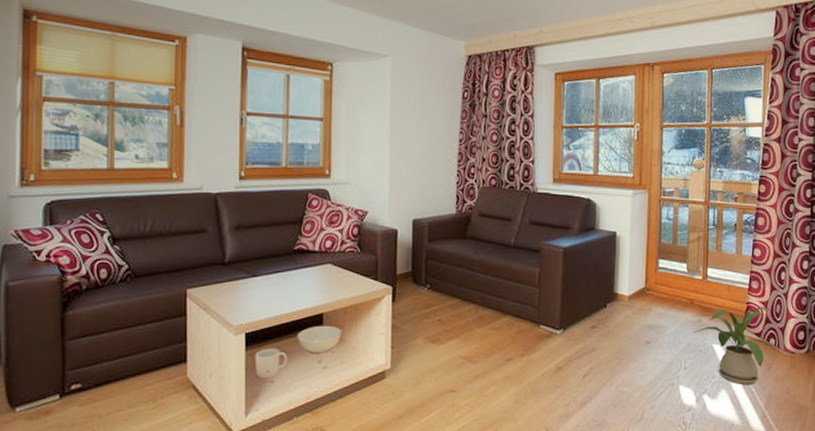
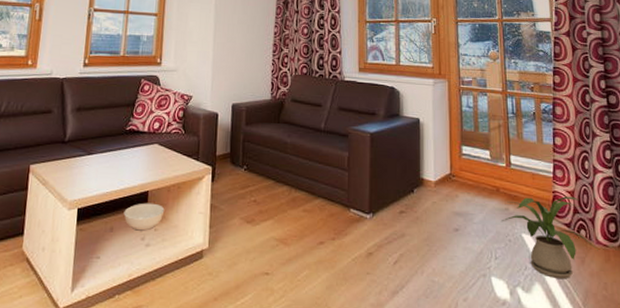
mug: present [254,348,288,379] -> none [83,224,114,254]

